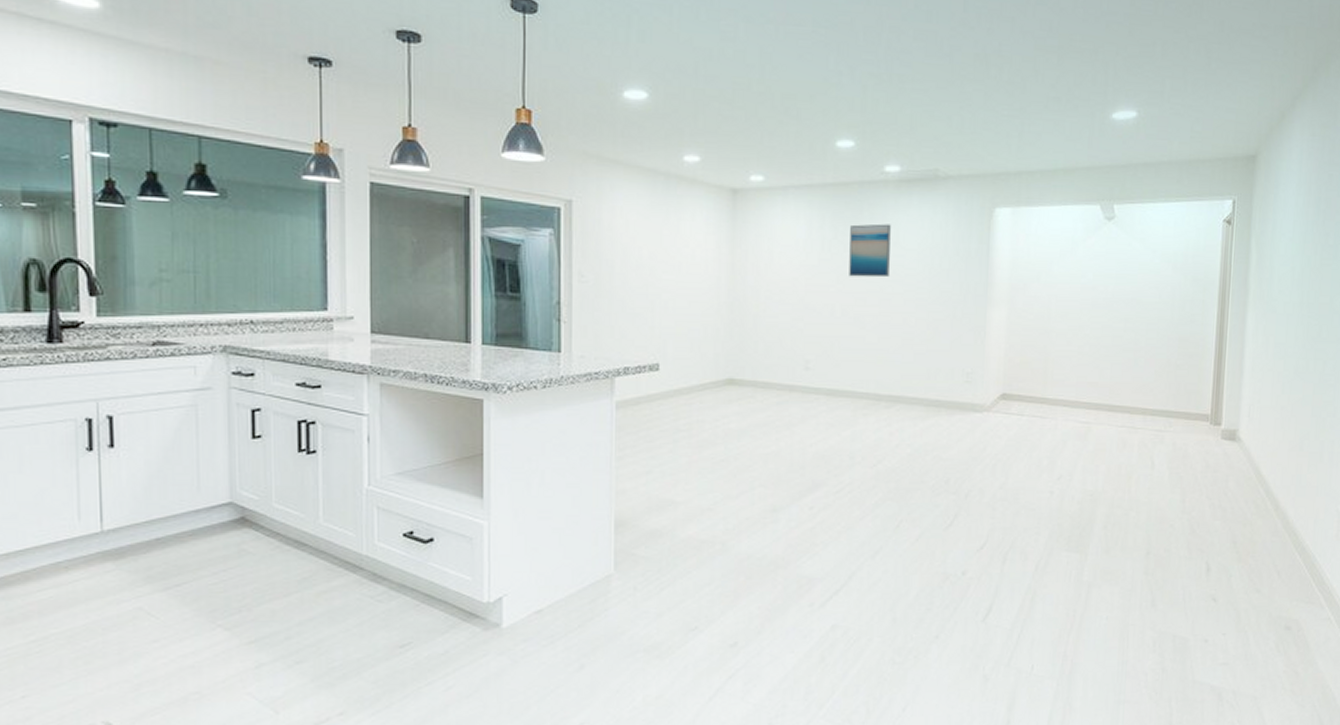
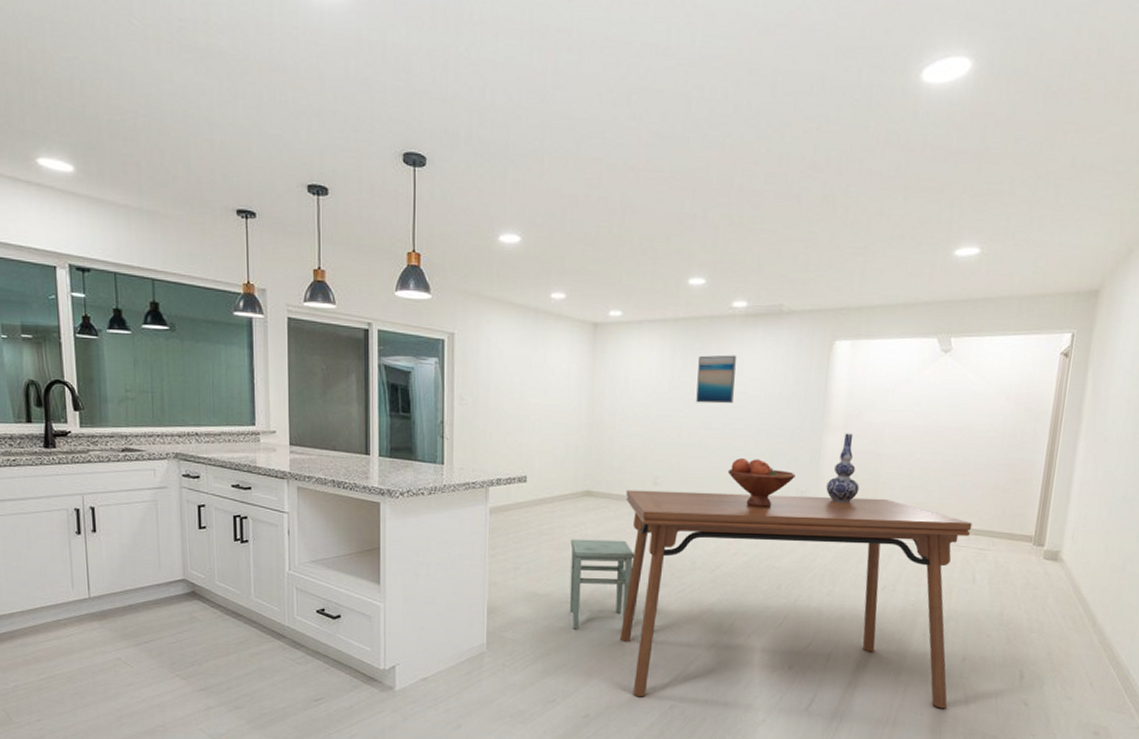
stool: none [711,435,786,542] -> present [569,539,635,630]
dining table: none [771,376,1147,618] -> present [619,489,972,709]
fruit bowl: none [886,338,960,393] -> present [728,458,796,508]
vase: none [993,307,1028,384] -> present [826,433,859,503]

